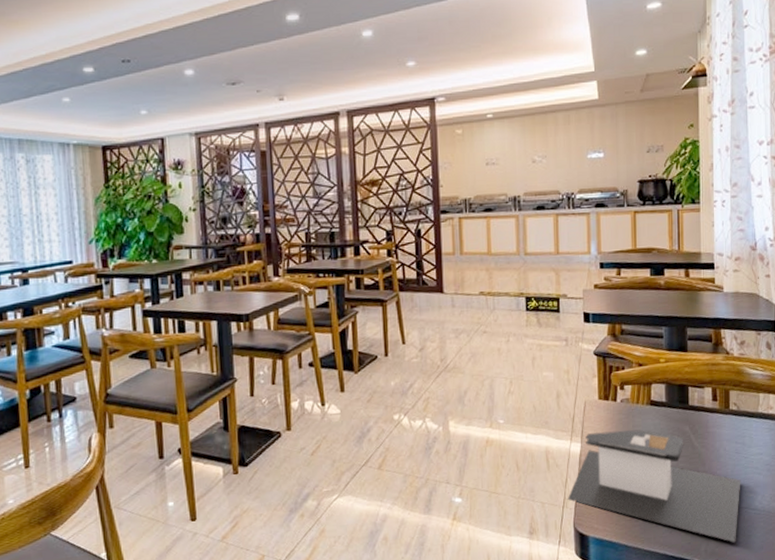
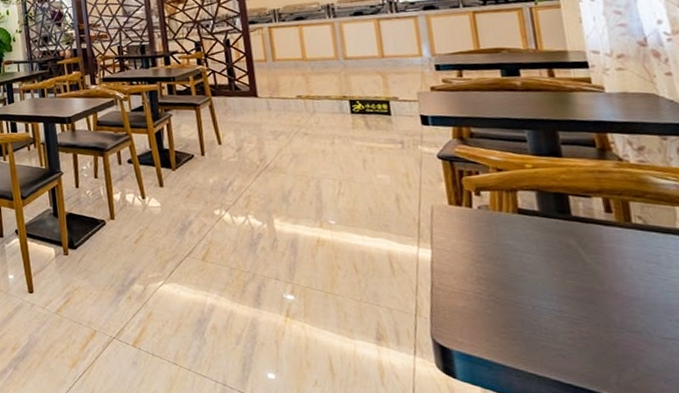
architectural model: present [567,429,741,543] -> none [419,238,663,379]

